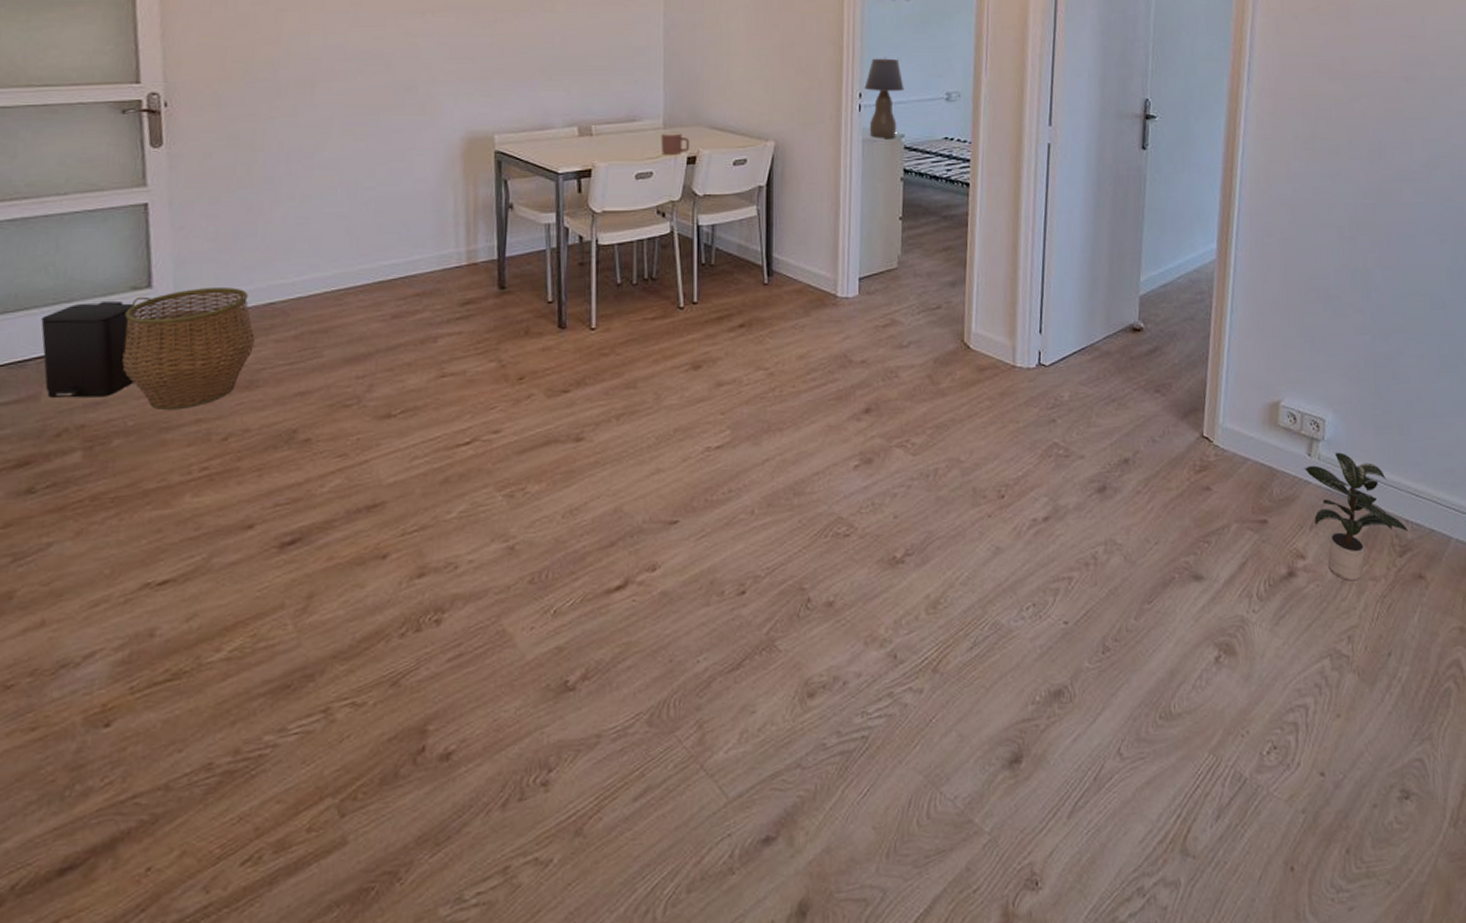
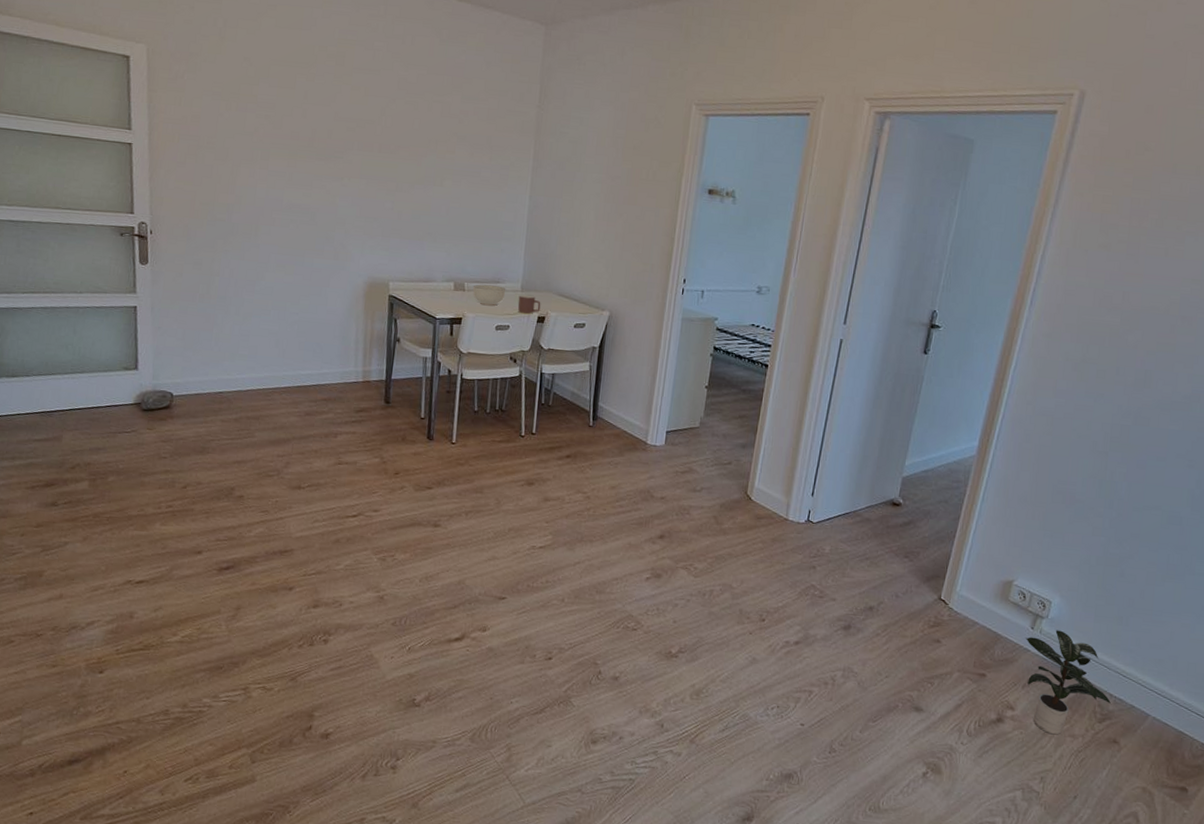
pedal bin: present [41,300,139,398] -> none [63,375,127,445]
basket: present [122,287,256,410] -> none [116,374,208,462]
bowl: none [602,125,645,151] -> present [472,284,506,306]
table lamp: present [864,57,904,139] -> none [688,250,723,321]

